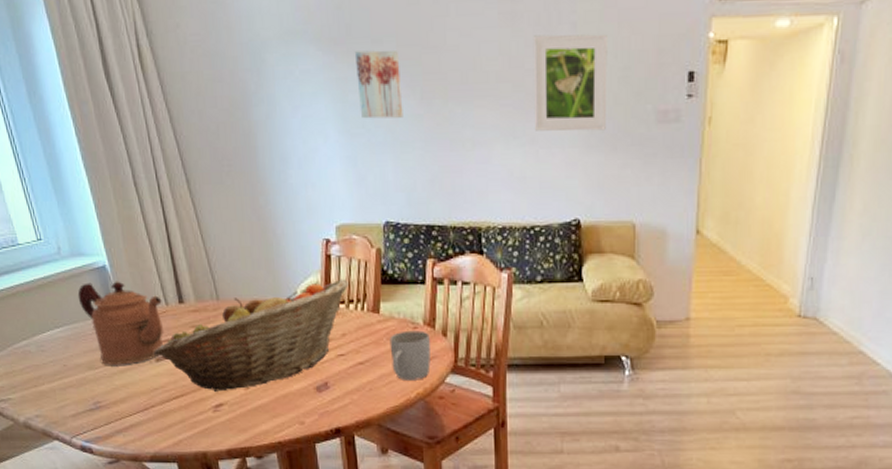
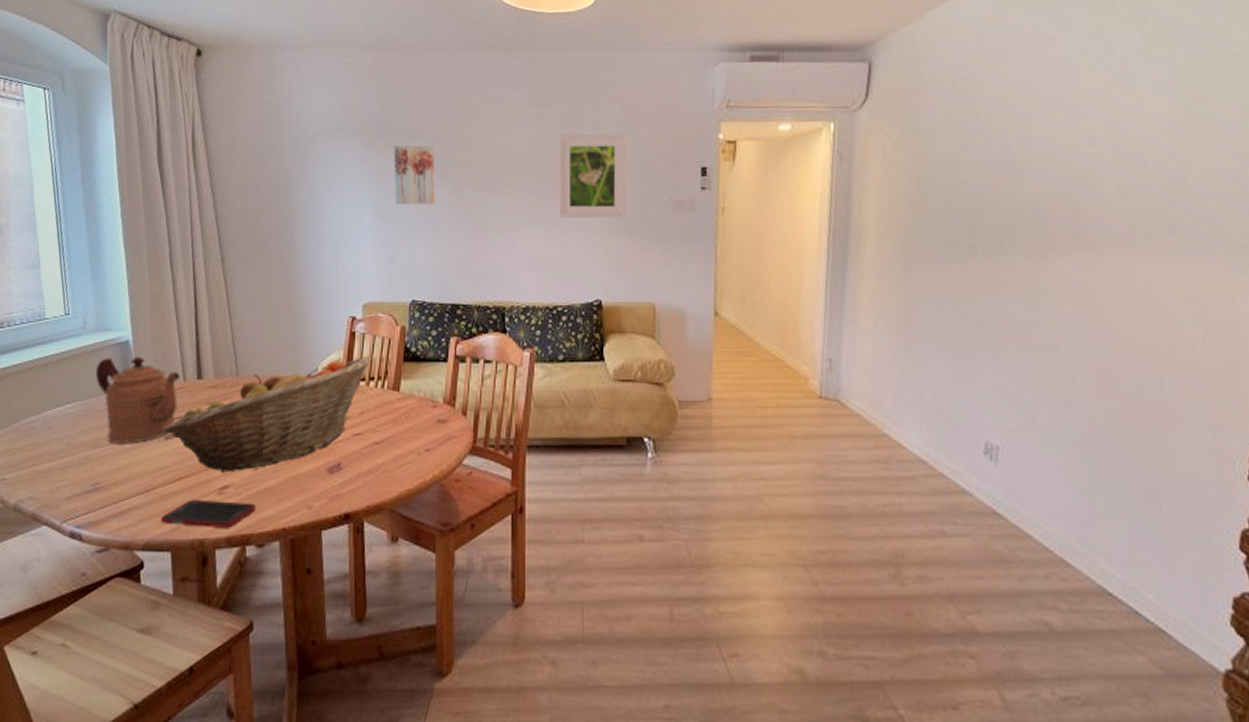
cell phone: none [162,417,251,442] -> present [160,500,256,528]
mug: present [389,330,431,380] -> none [408,409,449,462]

